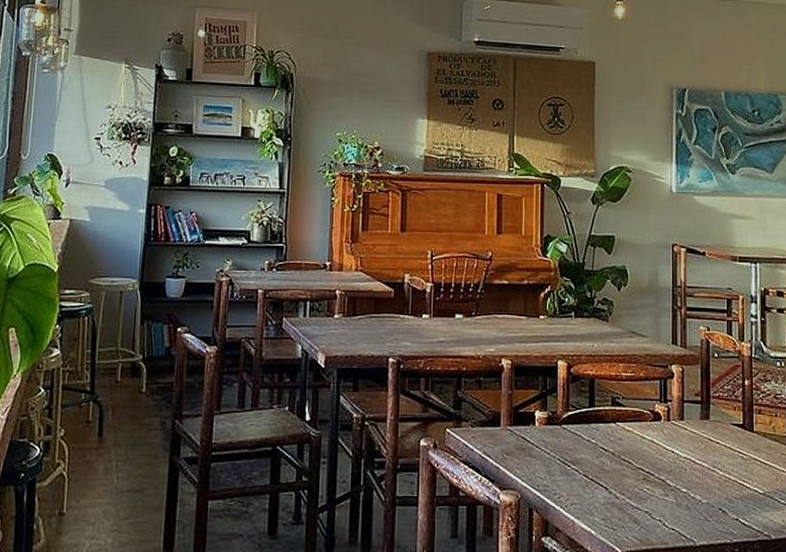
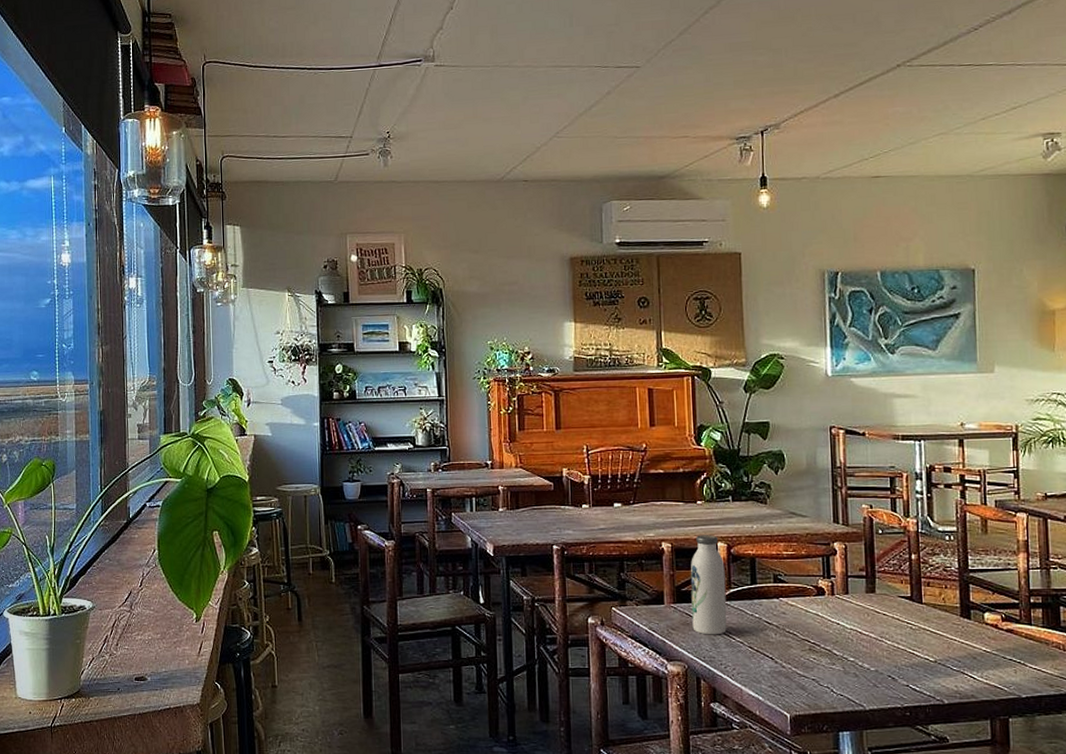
water bottle: none [528,351,564,462] -> present [690,534,727,635]

